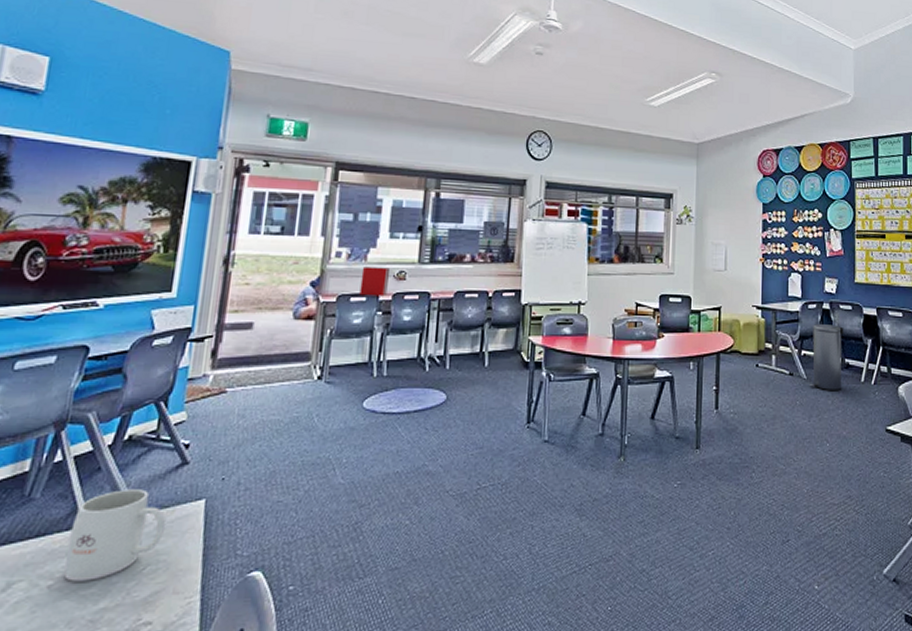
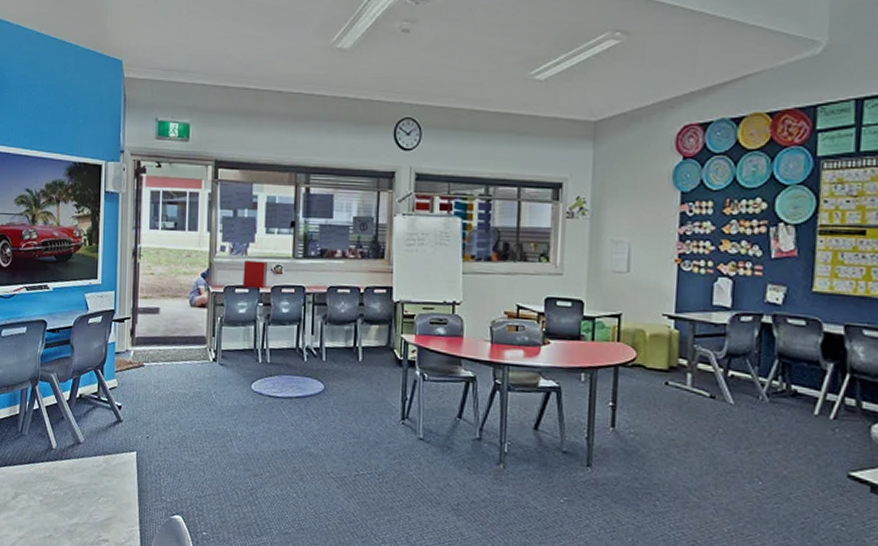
mug: present [64,489,166,582] -> none [48,436,111,502]
pedal bin: present [809,324,844,392] -> none [737,340,793,423]

